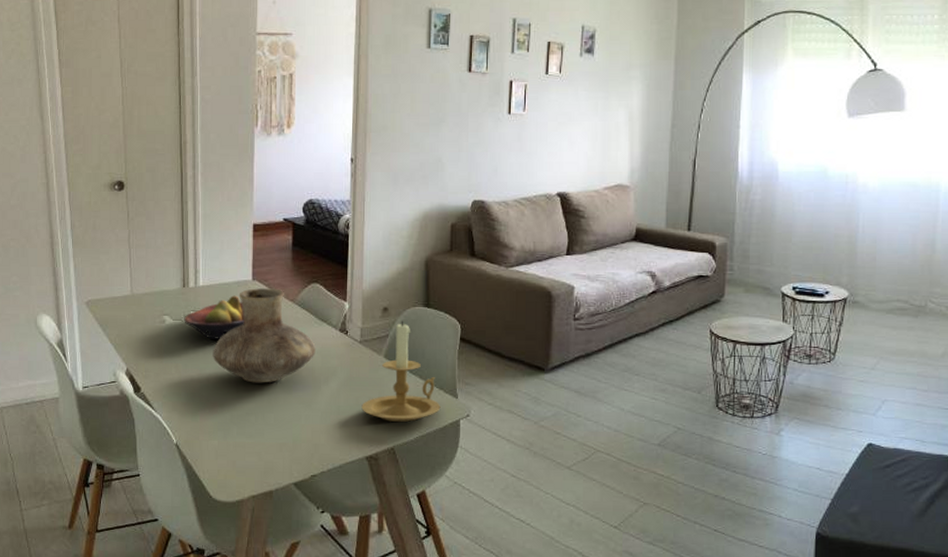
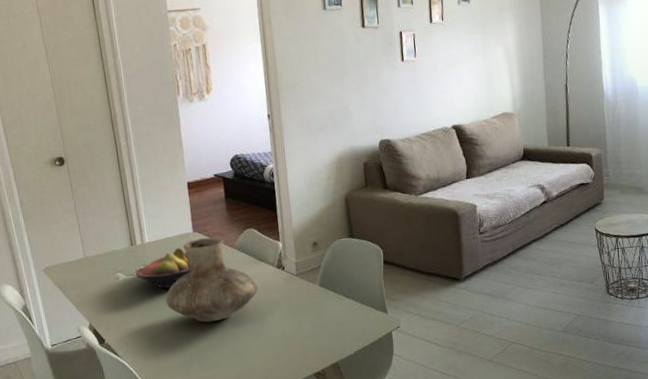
candle holder: present [361,320,441,423] -> none [304,252,374,341]

